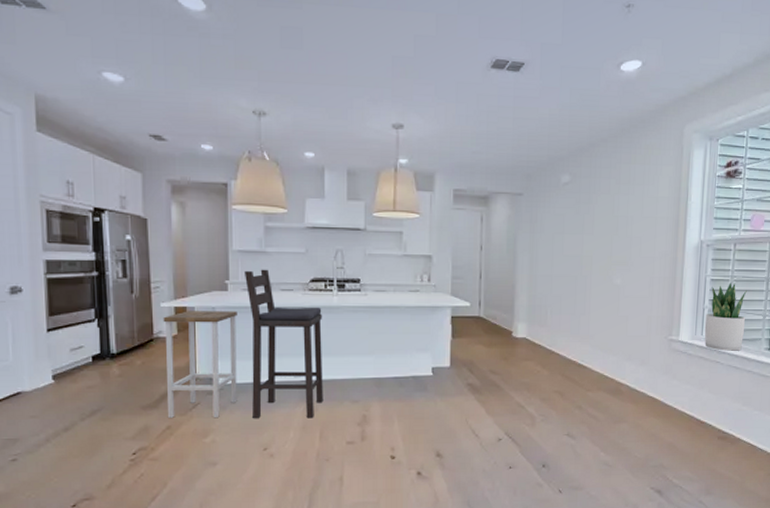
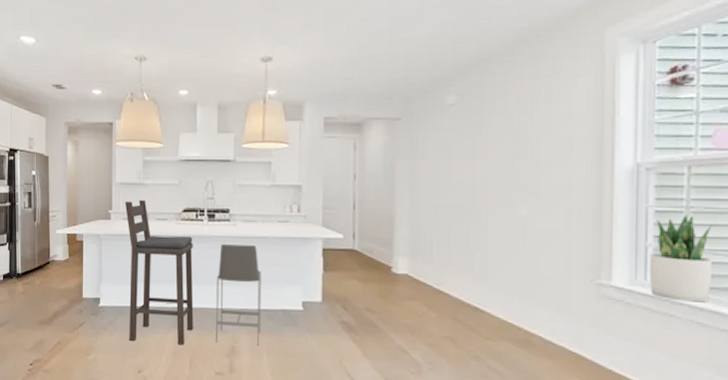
bar stool: present [163,311,237,419] -> none [57,237,118,338]
bar stool: none [346,315,393,413] -> present [215,244,262,346]

